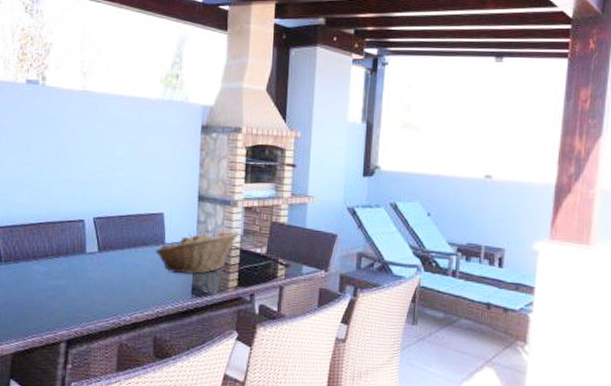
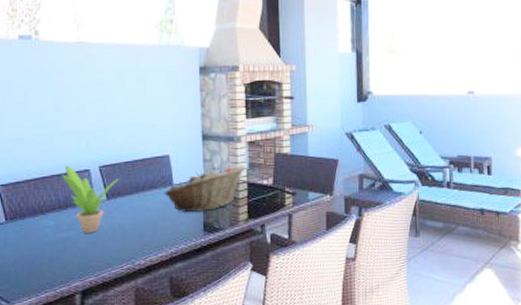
potted plant: none [57,213,112,284] -> present [62,165,119,233]

